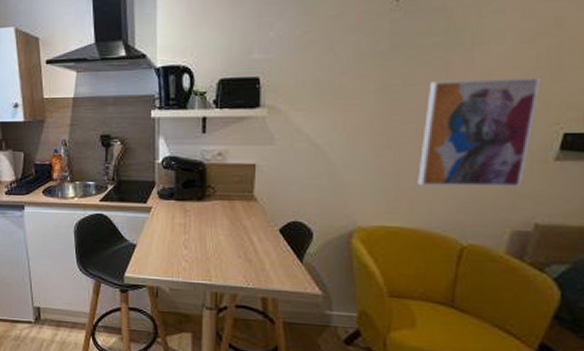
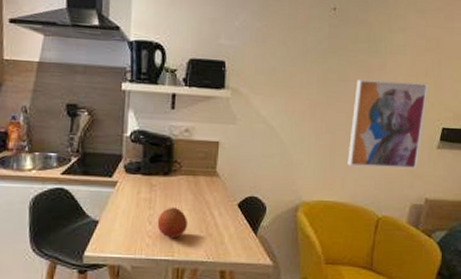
fruit: none [193,232,224,263] -> present [157,207,187,239]

